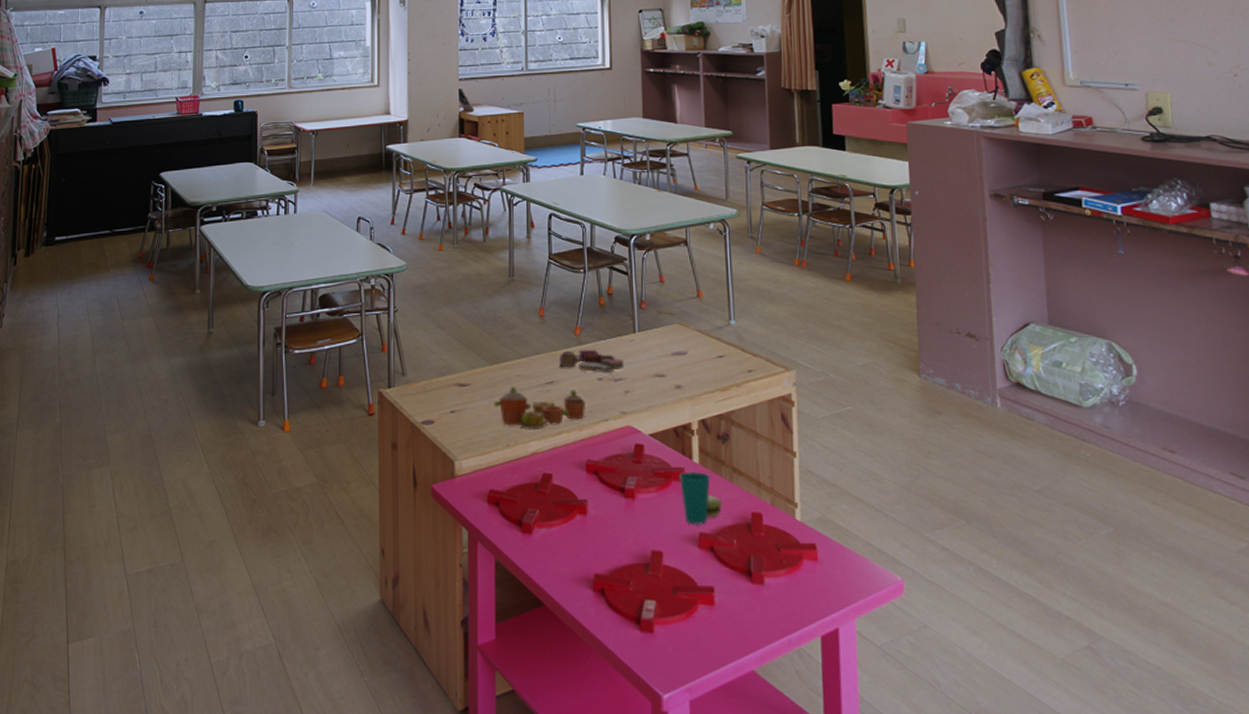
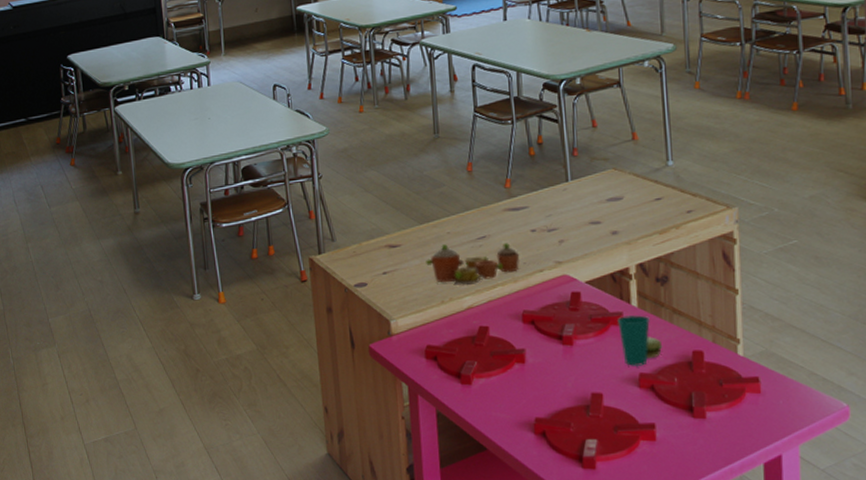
toy food set: present [558,349,625,373] -> none [490,201,558,225]

